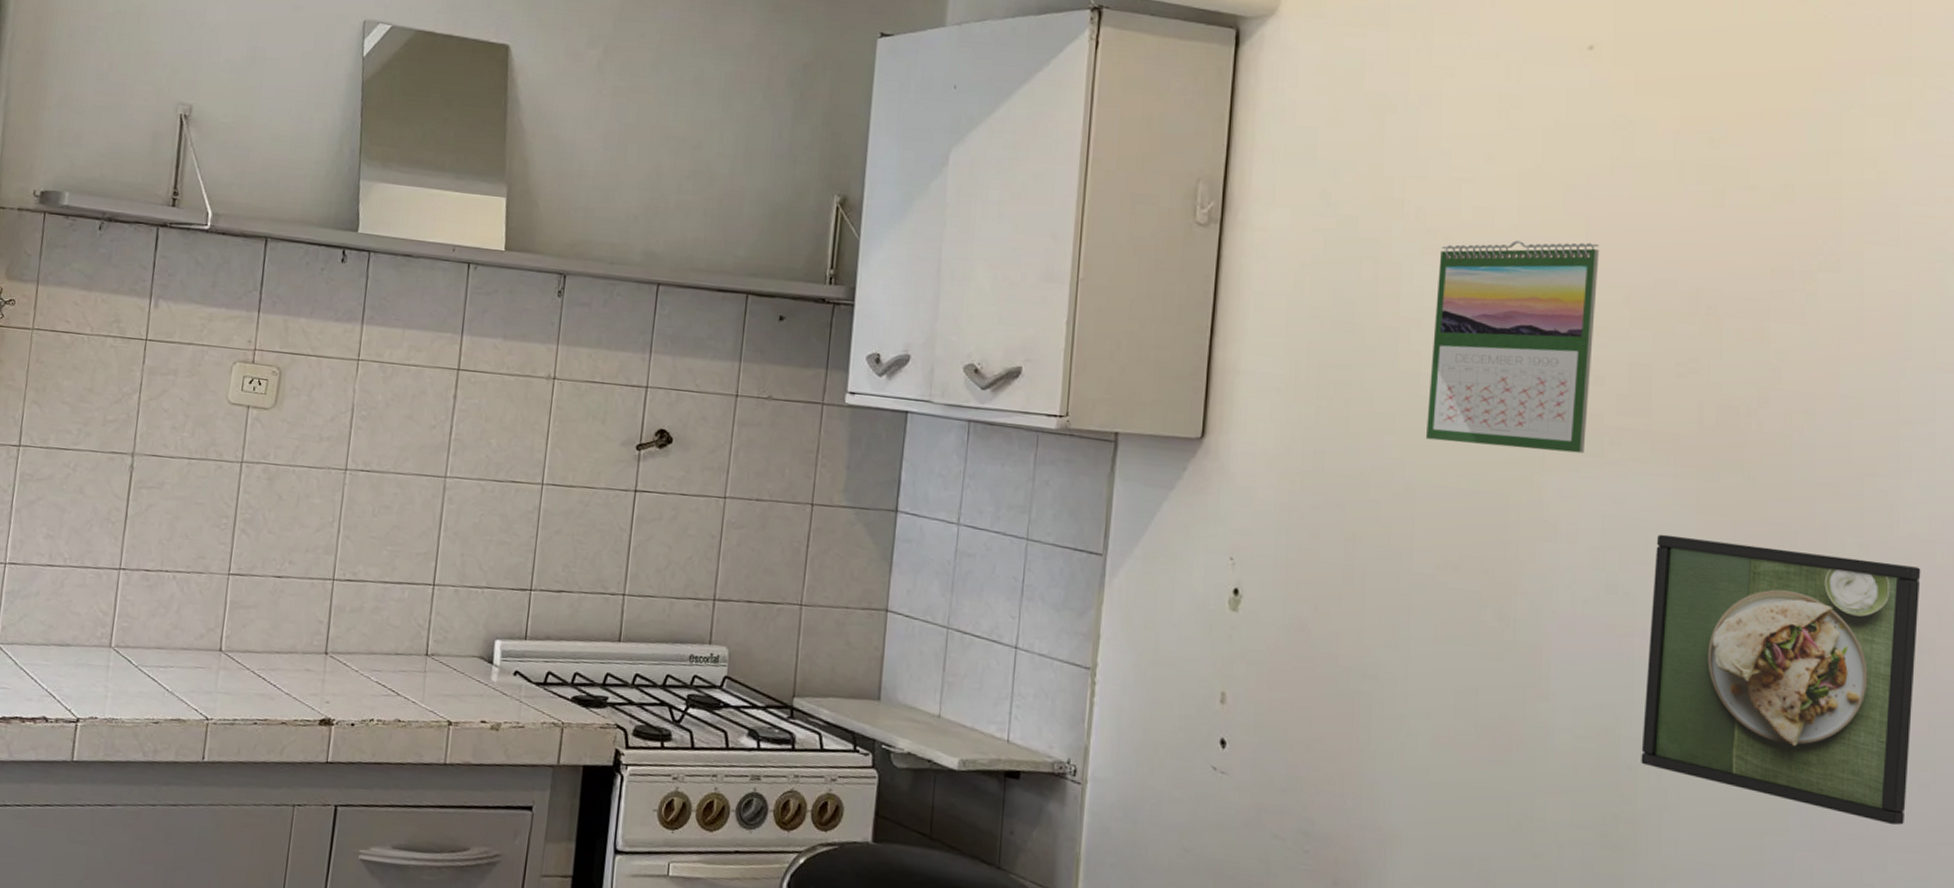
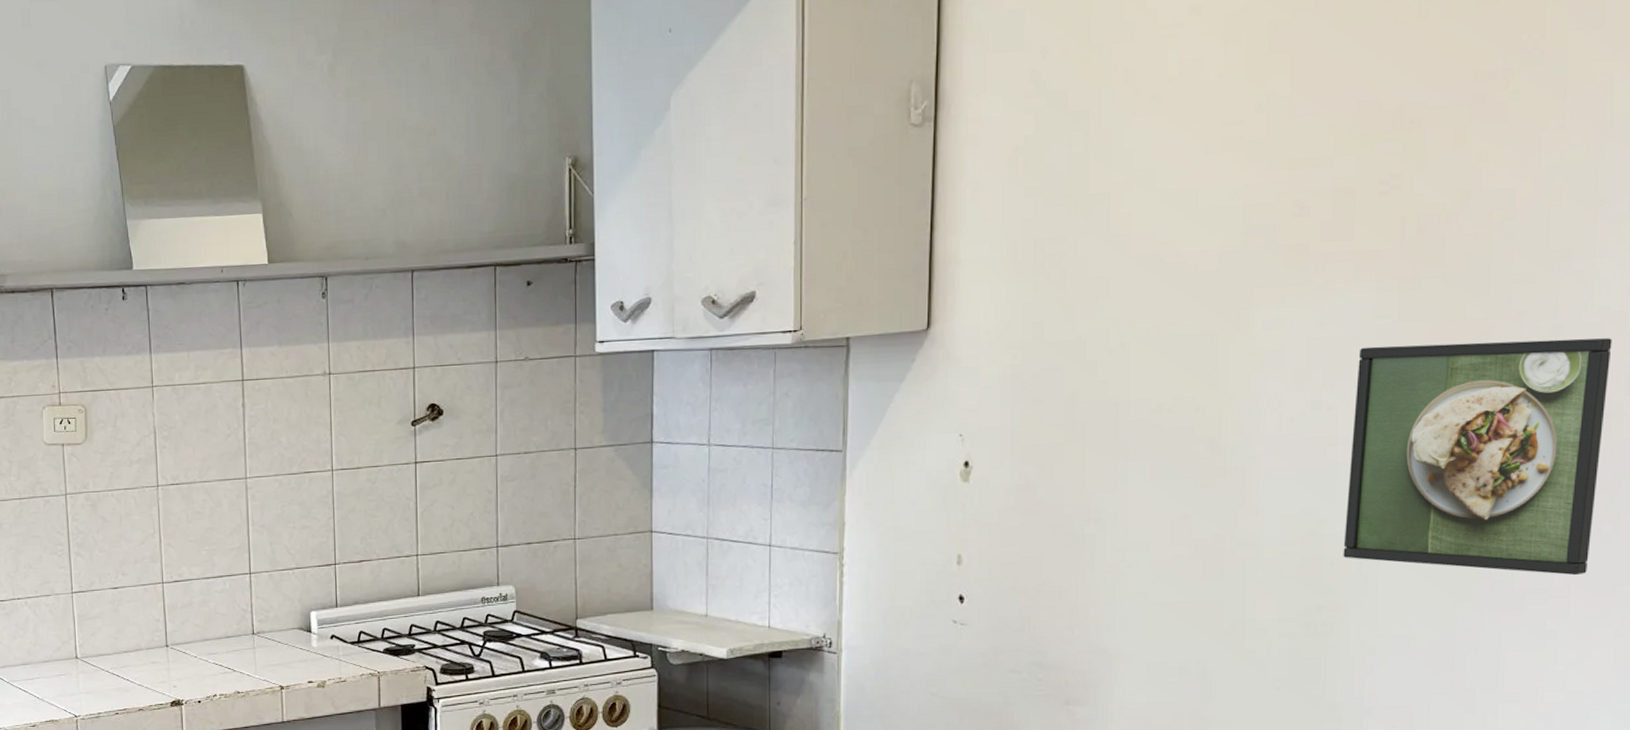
calendar: present [1425,240,1600,454] -> none [1138,77,1305,295]

